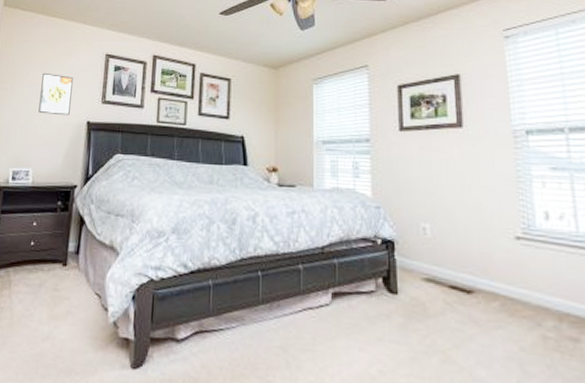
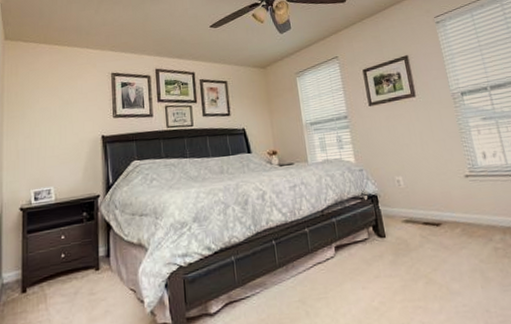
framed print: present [38,72,73,116] -> none [52,96,84,135]

